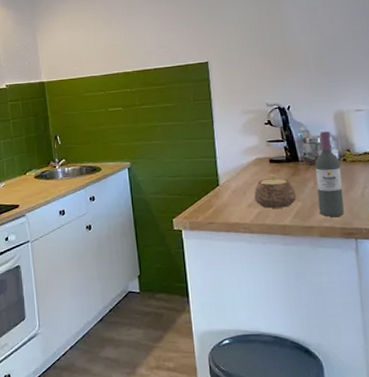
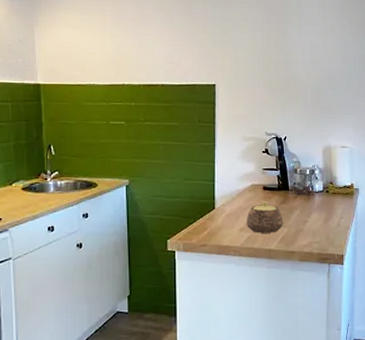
wine bottle: present [315,131,345,217] -> none [301,164,324,243]

